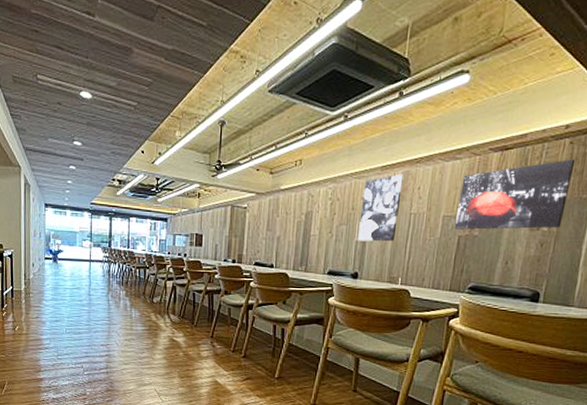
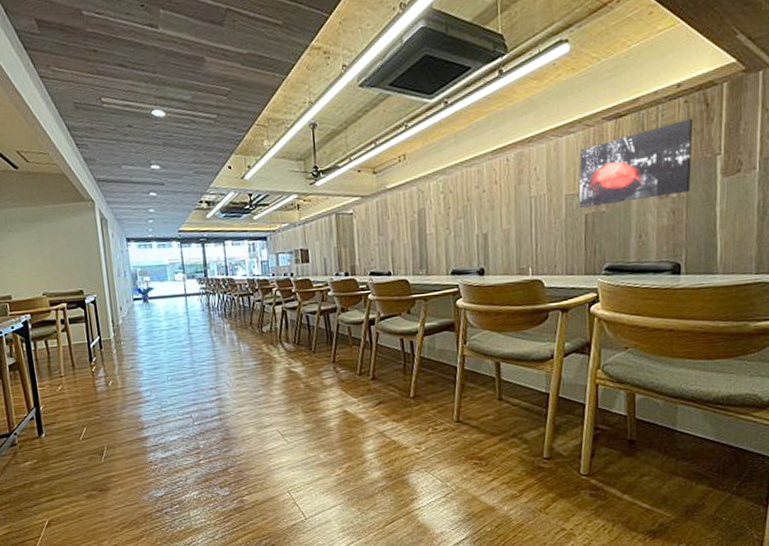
wall art: present [358,174,405,242] -> none [476,156,518,234]

